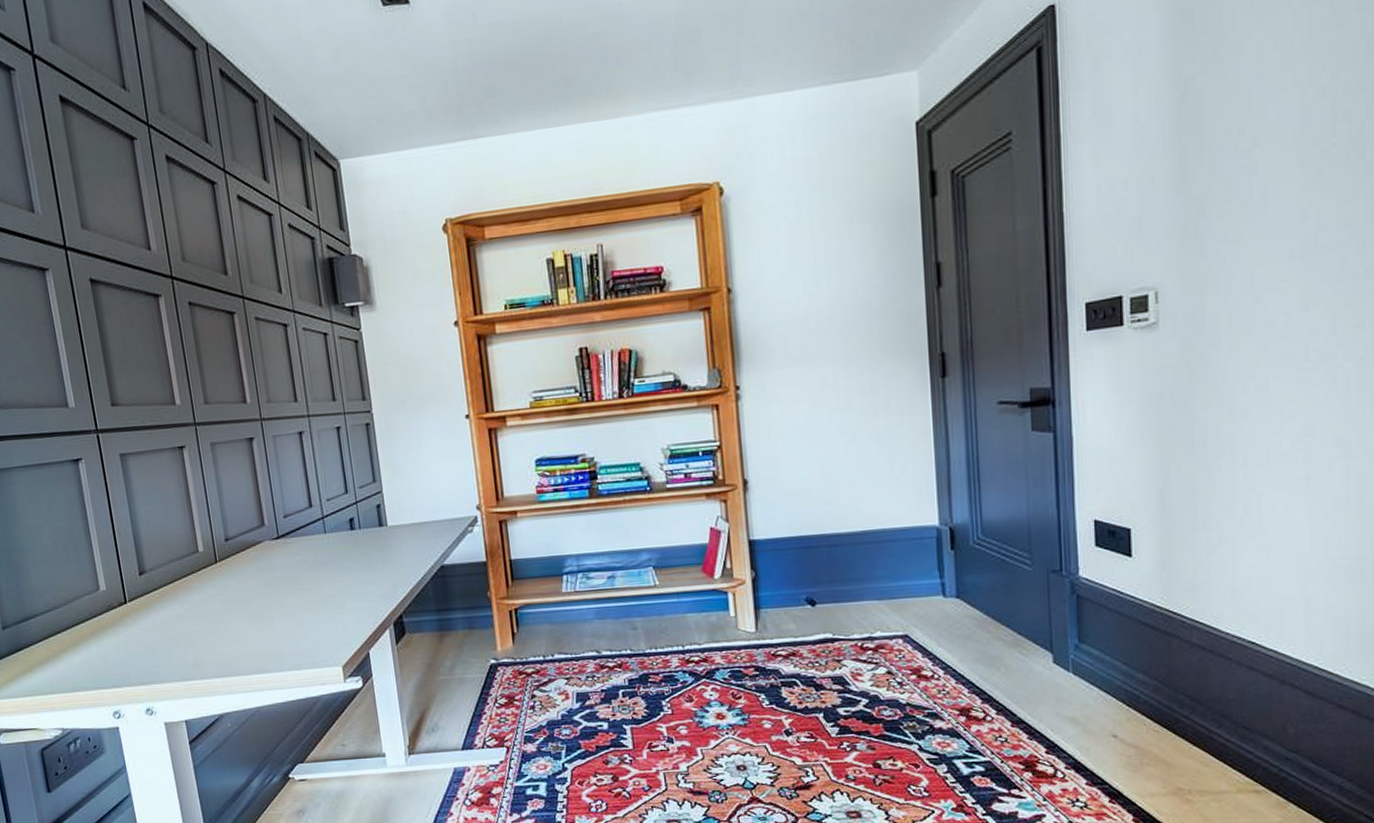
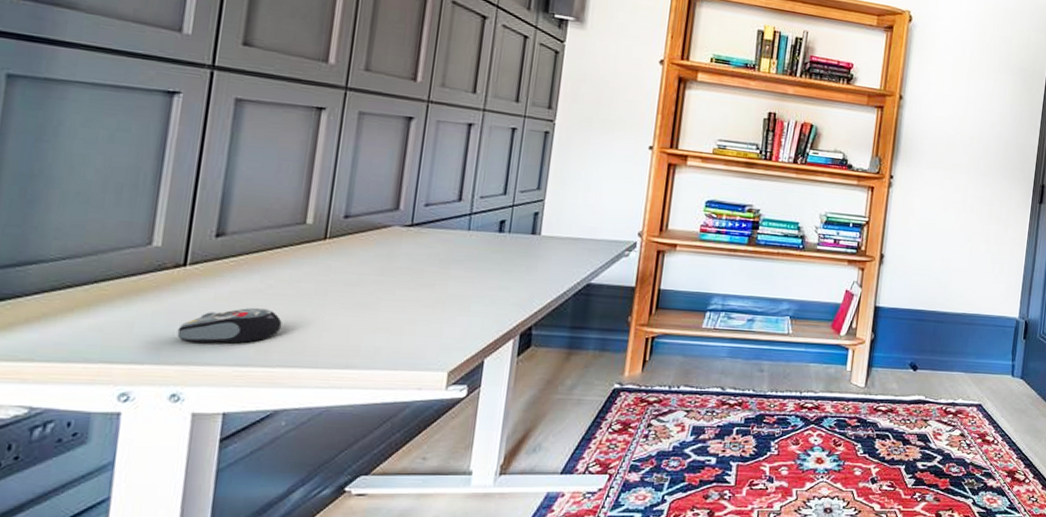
computer mouse: none [136,629,206,666] -> present [177,307,282,344]

